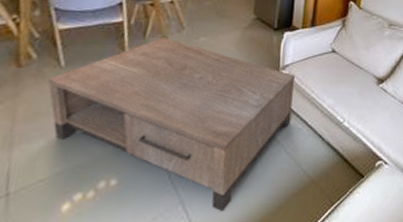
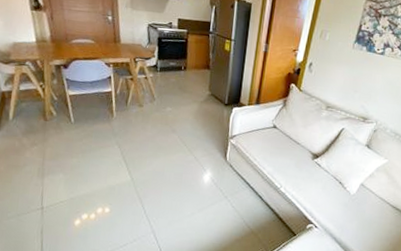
coffee table: present [48,38,296,213] -> none [63,106,242,244]

